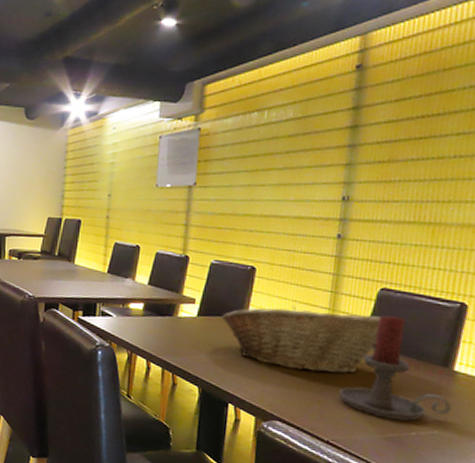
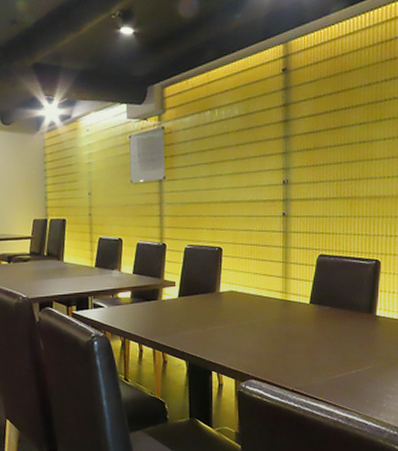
fruit basket: present [222,305,381,374] -> none [199,277,321,333]
candle holder: present [338,315,451,421] -> none [296,277,377,363]

